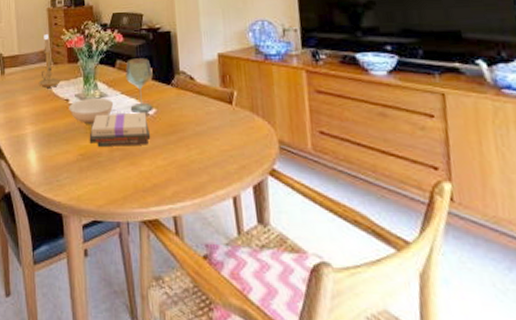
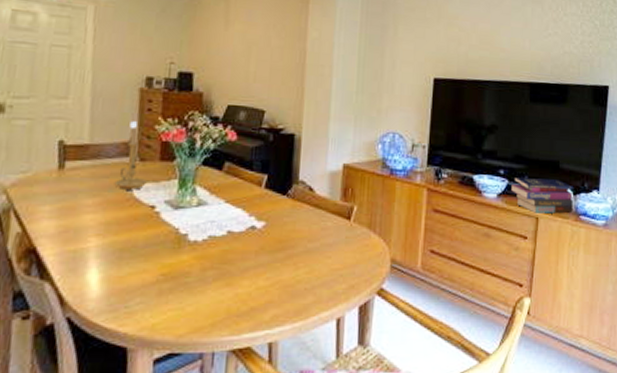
bowl: present [69,97,114,124] -> none [153,205,215,237]
books: present [89,112,151,146] -> none [176,225,255,265]
wine glass: present [126,58,153,112] -> none [234,162,267,225]
books: none [403,51,491,90] -> present [511,178,574,215]

